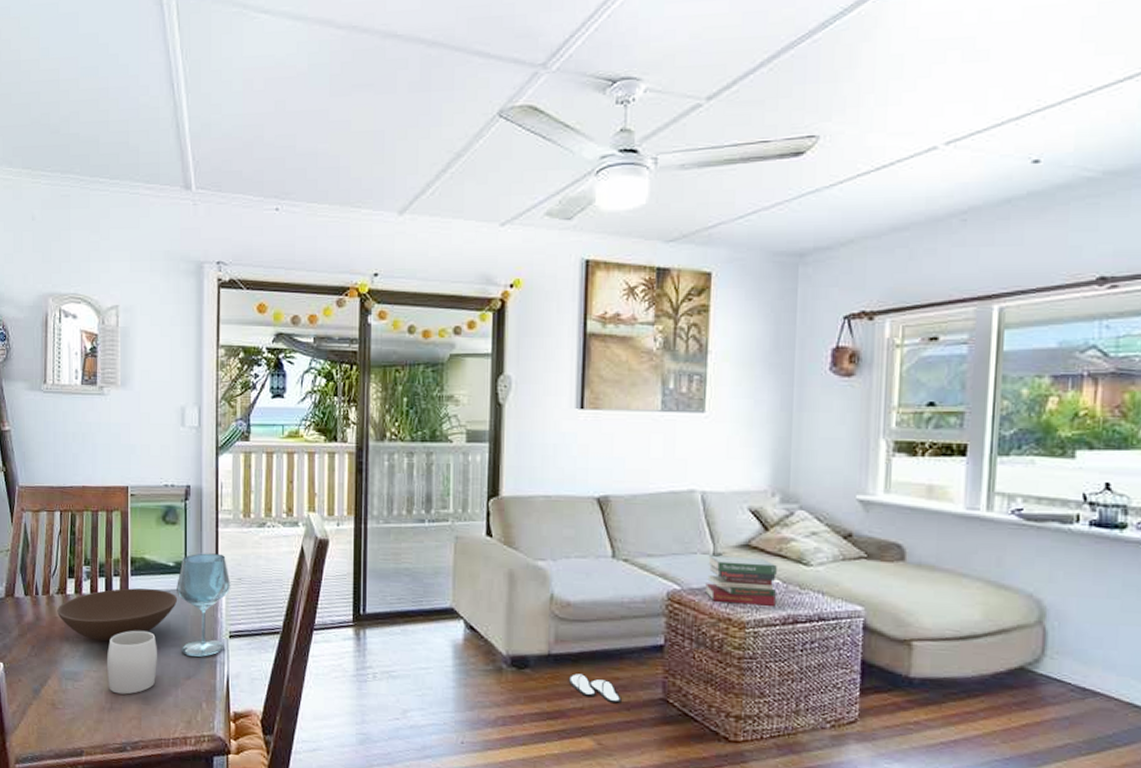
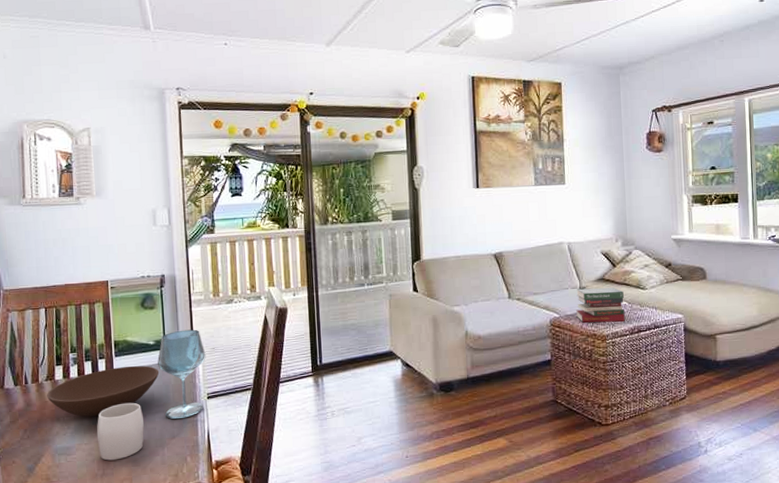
slippers: present [568,673,621,704] -> none [483,390,524,409]

